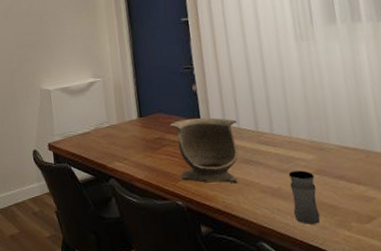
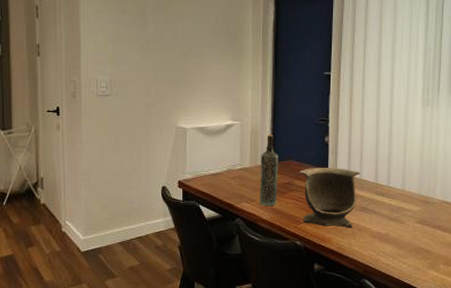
bottle: none [126,88,151,165] -> present [259,134,278,207]
jar: present [288,170,321,224] -> none [395,220,417,265]

